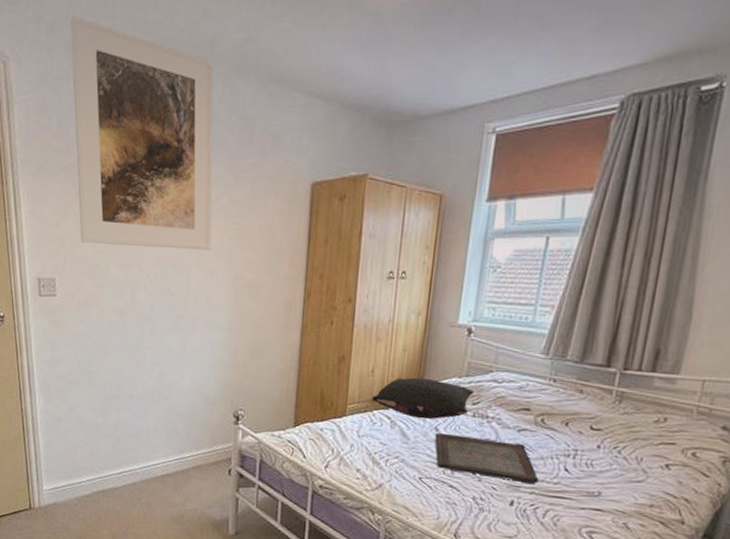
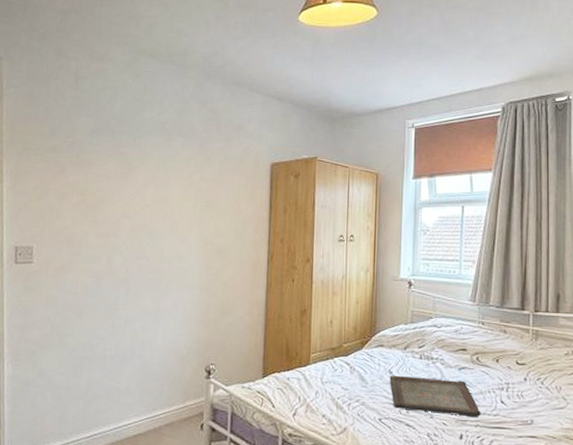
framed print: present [70,16,214,251] -> none [60,29,186,220]
pillow: present [371,377,475,419] -> none [331,326,419,364]

